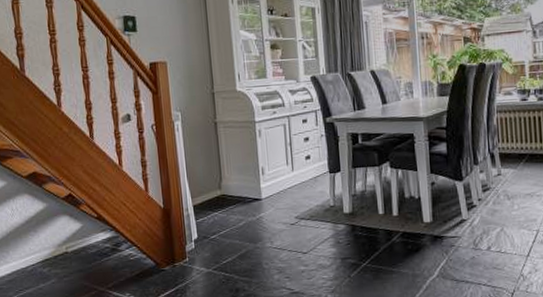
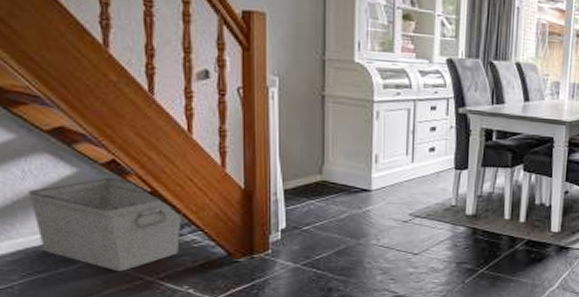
storage bin: none [16,208,121,285] -> present [28,177,183,272]

